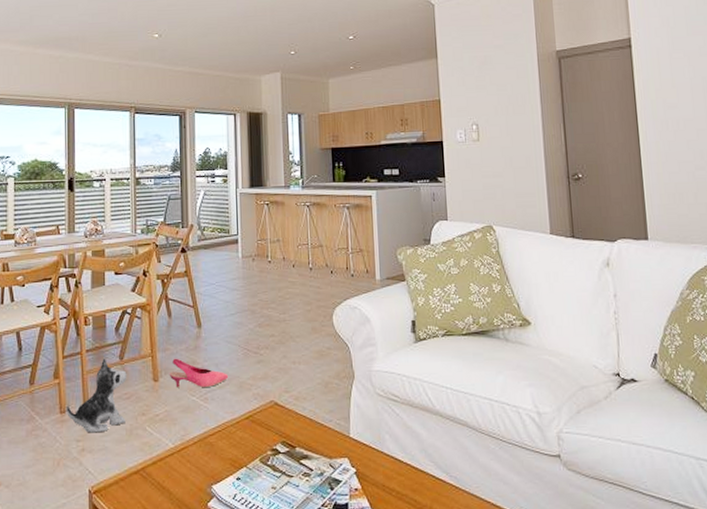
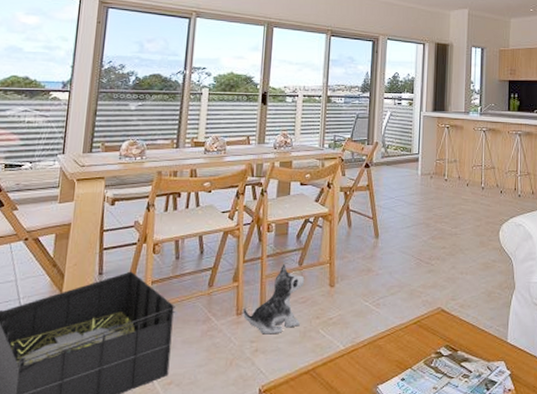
shoe: present [169,358,229,388] -> none [345,265,401,294]

